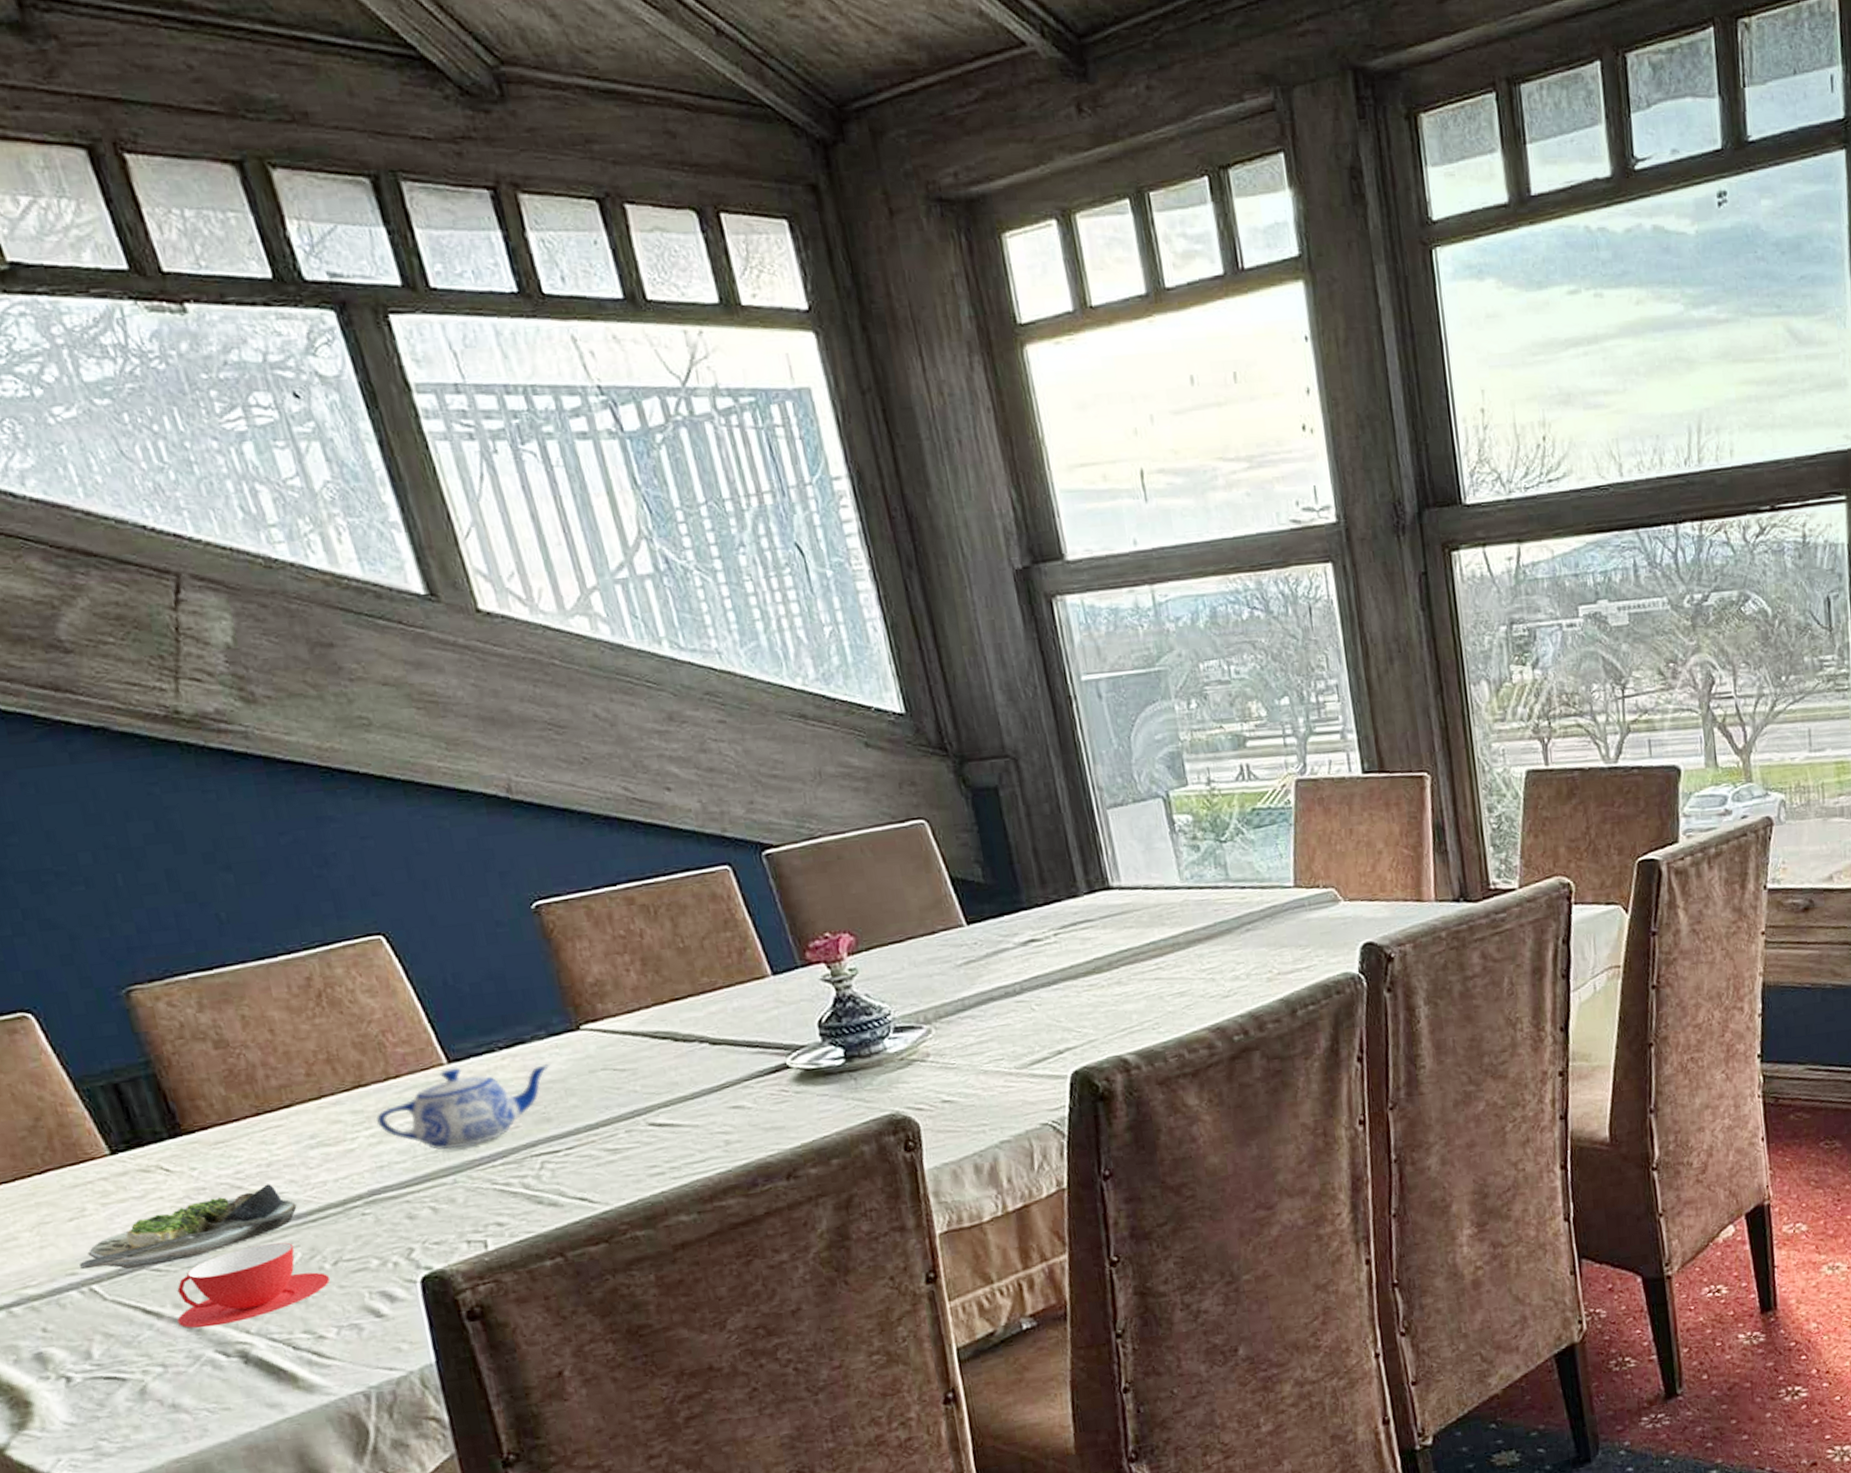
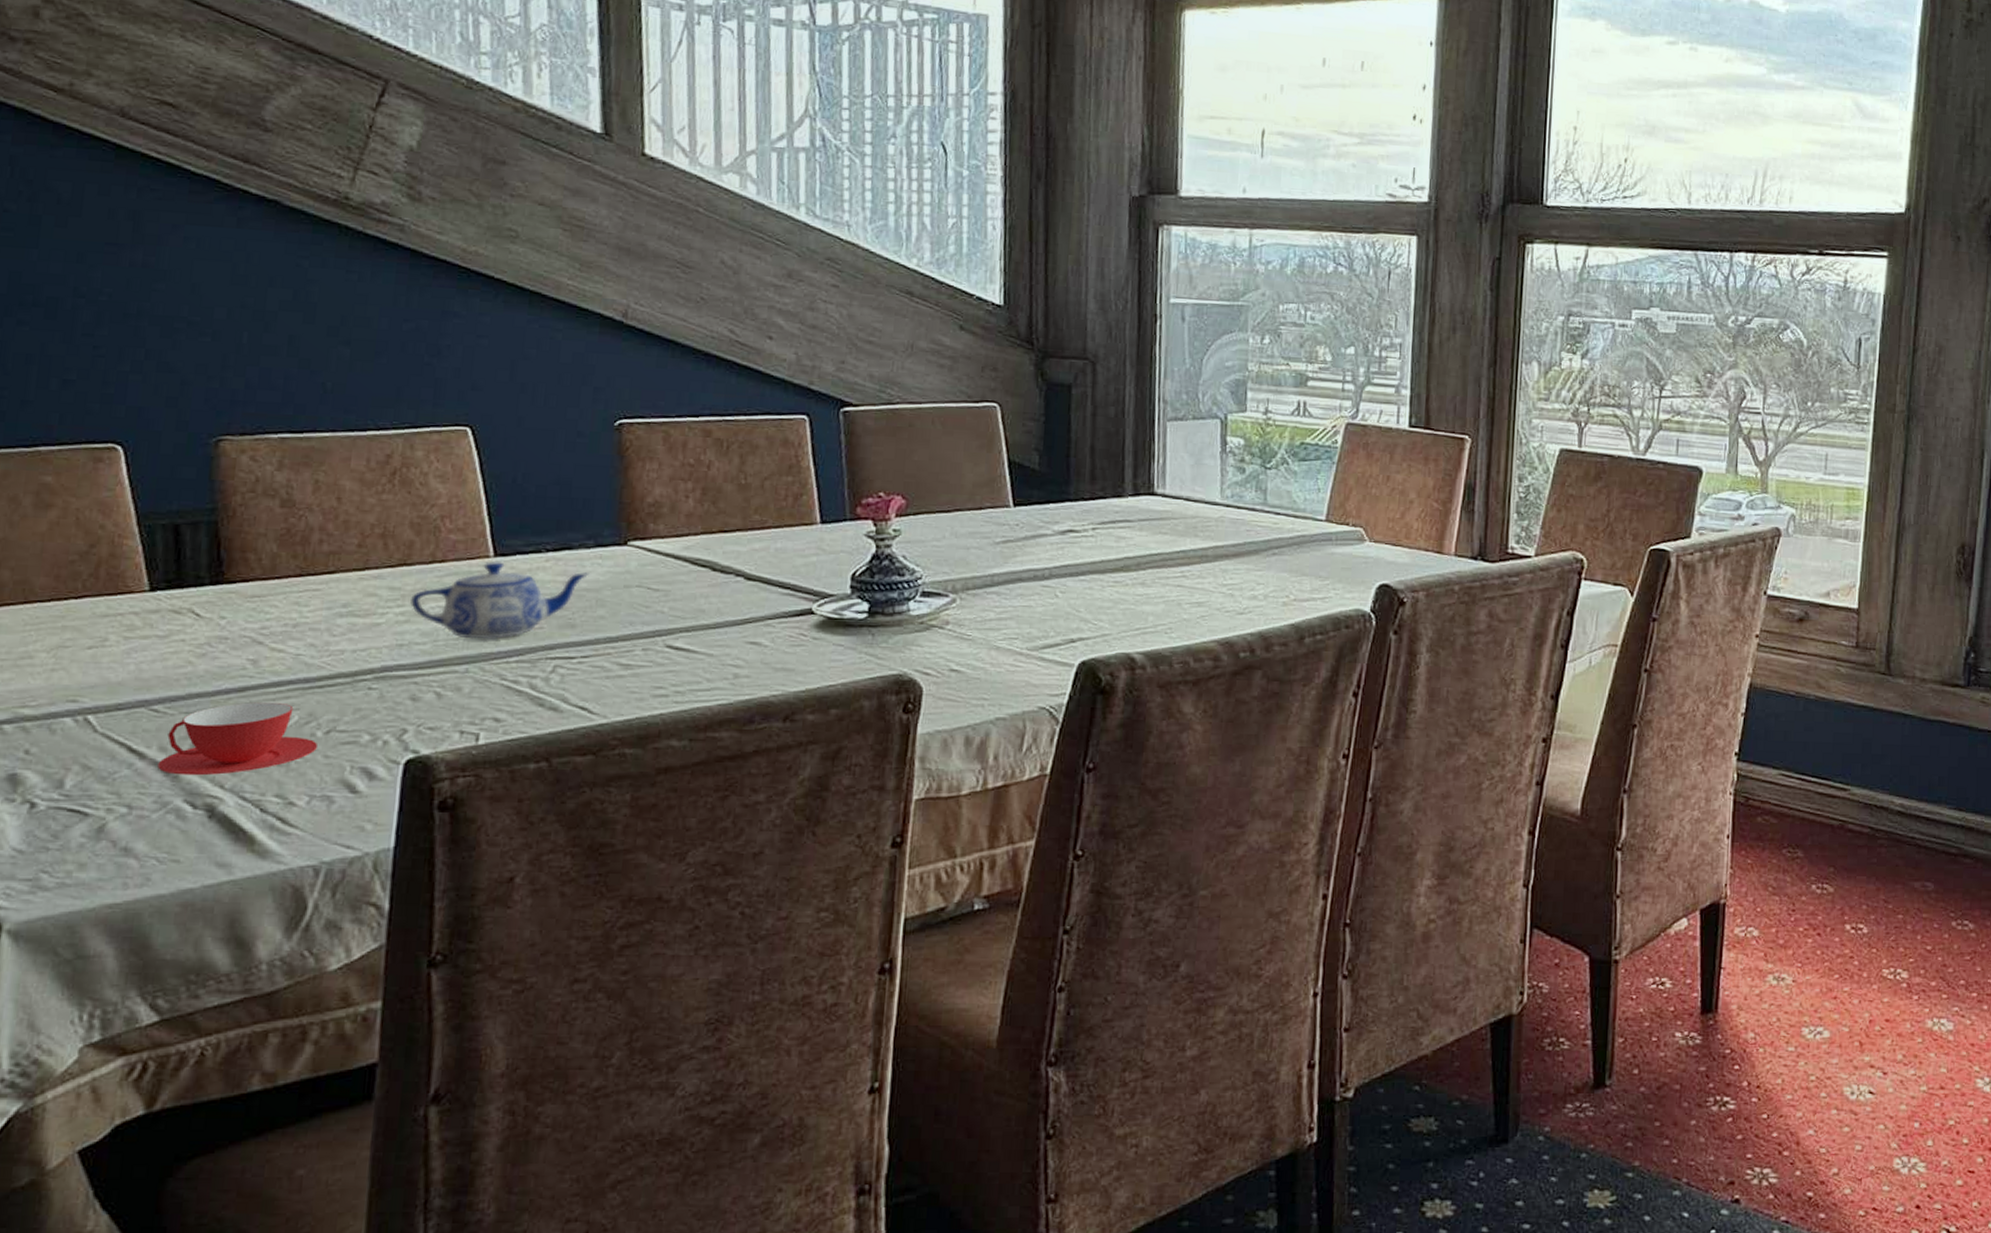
salad plate: present [79,1184,297,1270] -> none [83,644,309,706]

